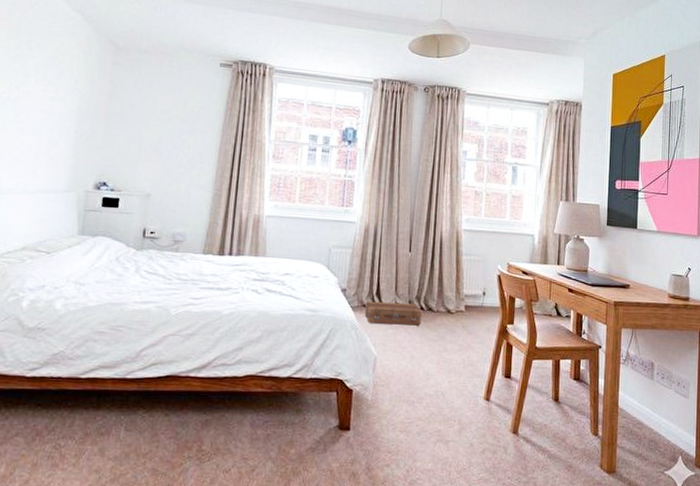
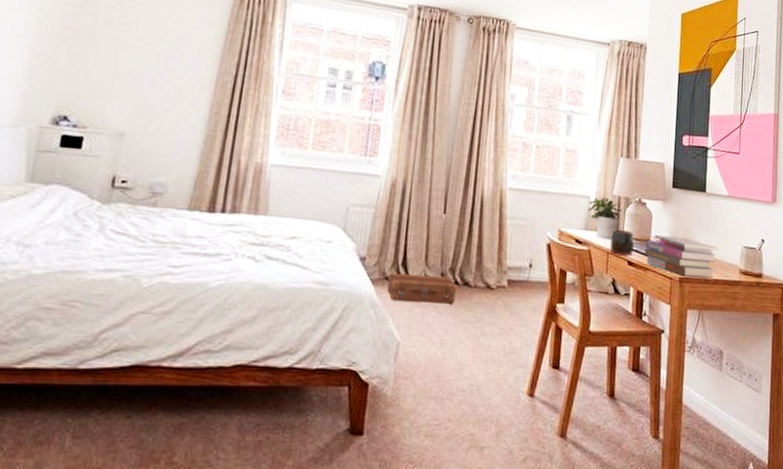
potted plant: none [532,235,563,271] -> present [588,196,623,240]
mug: none [552,261,574,285] -> present [610,228,634,257]
books: none [582,265,649,302] -> present [644,234,718,278]

